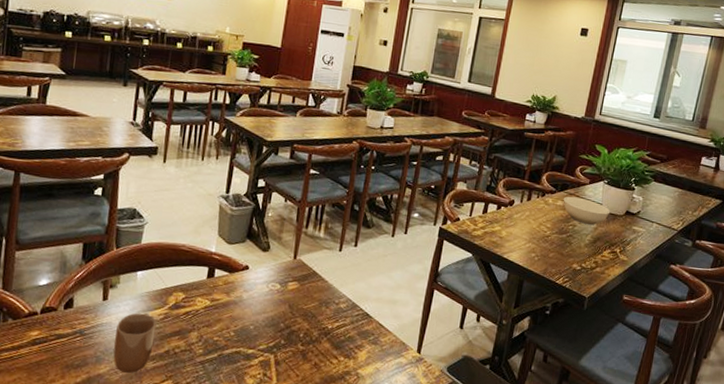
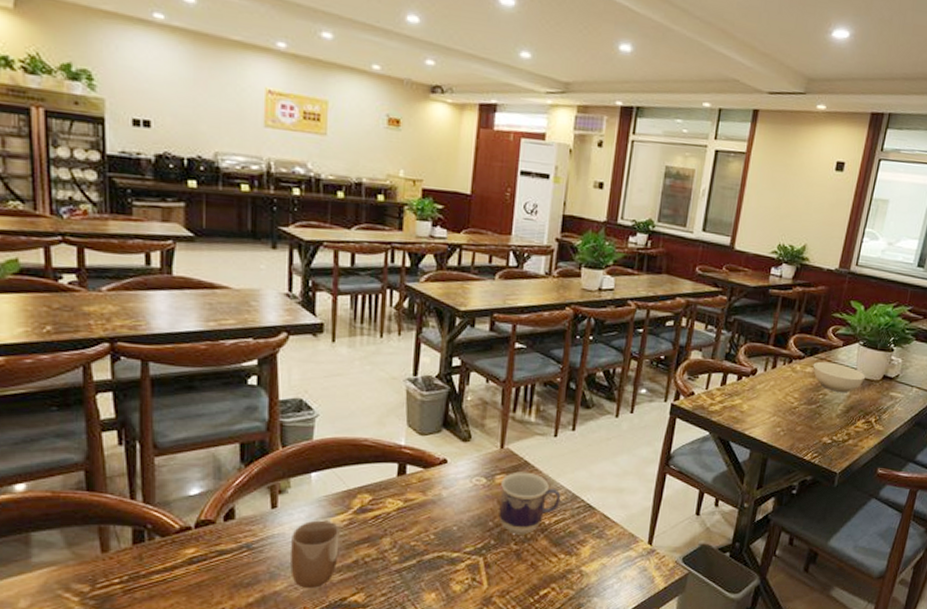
cup: none [289,280,343,337] -> present [499,471,561,535]

